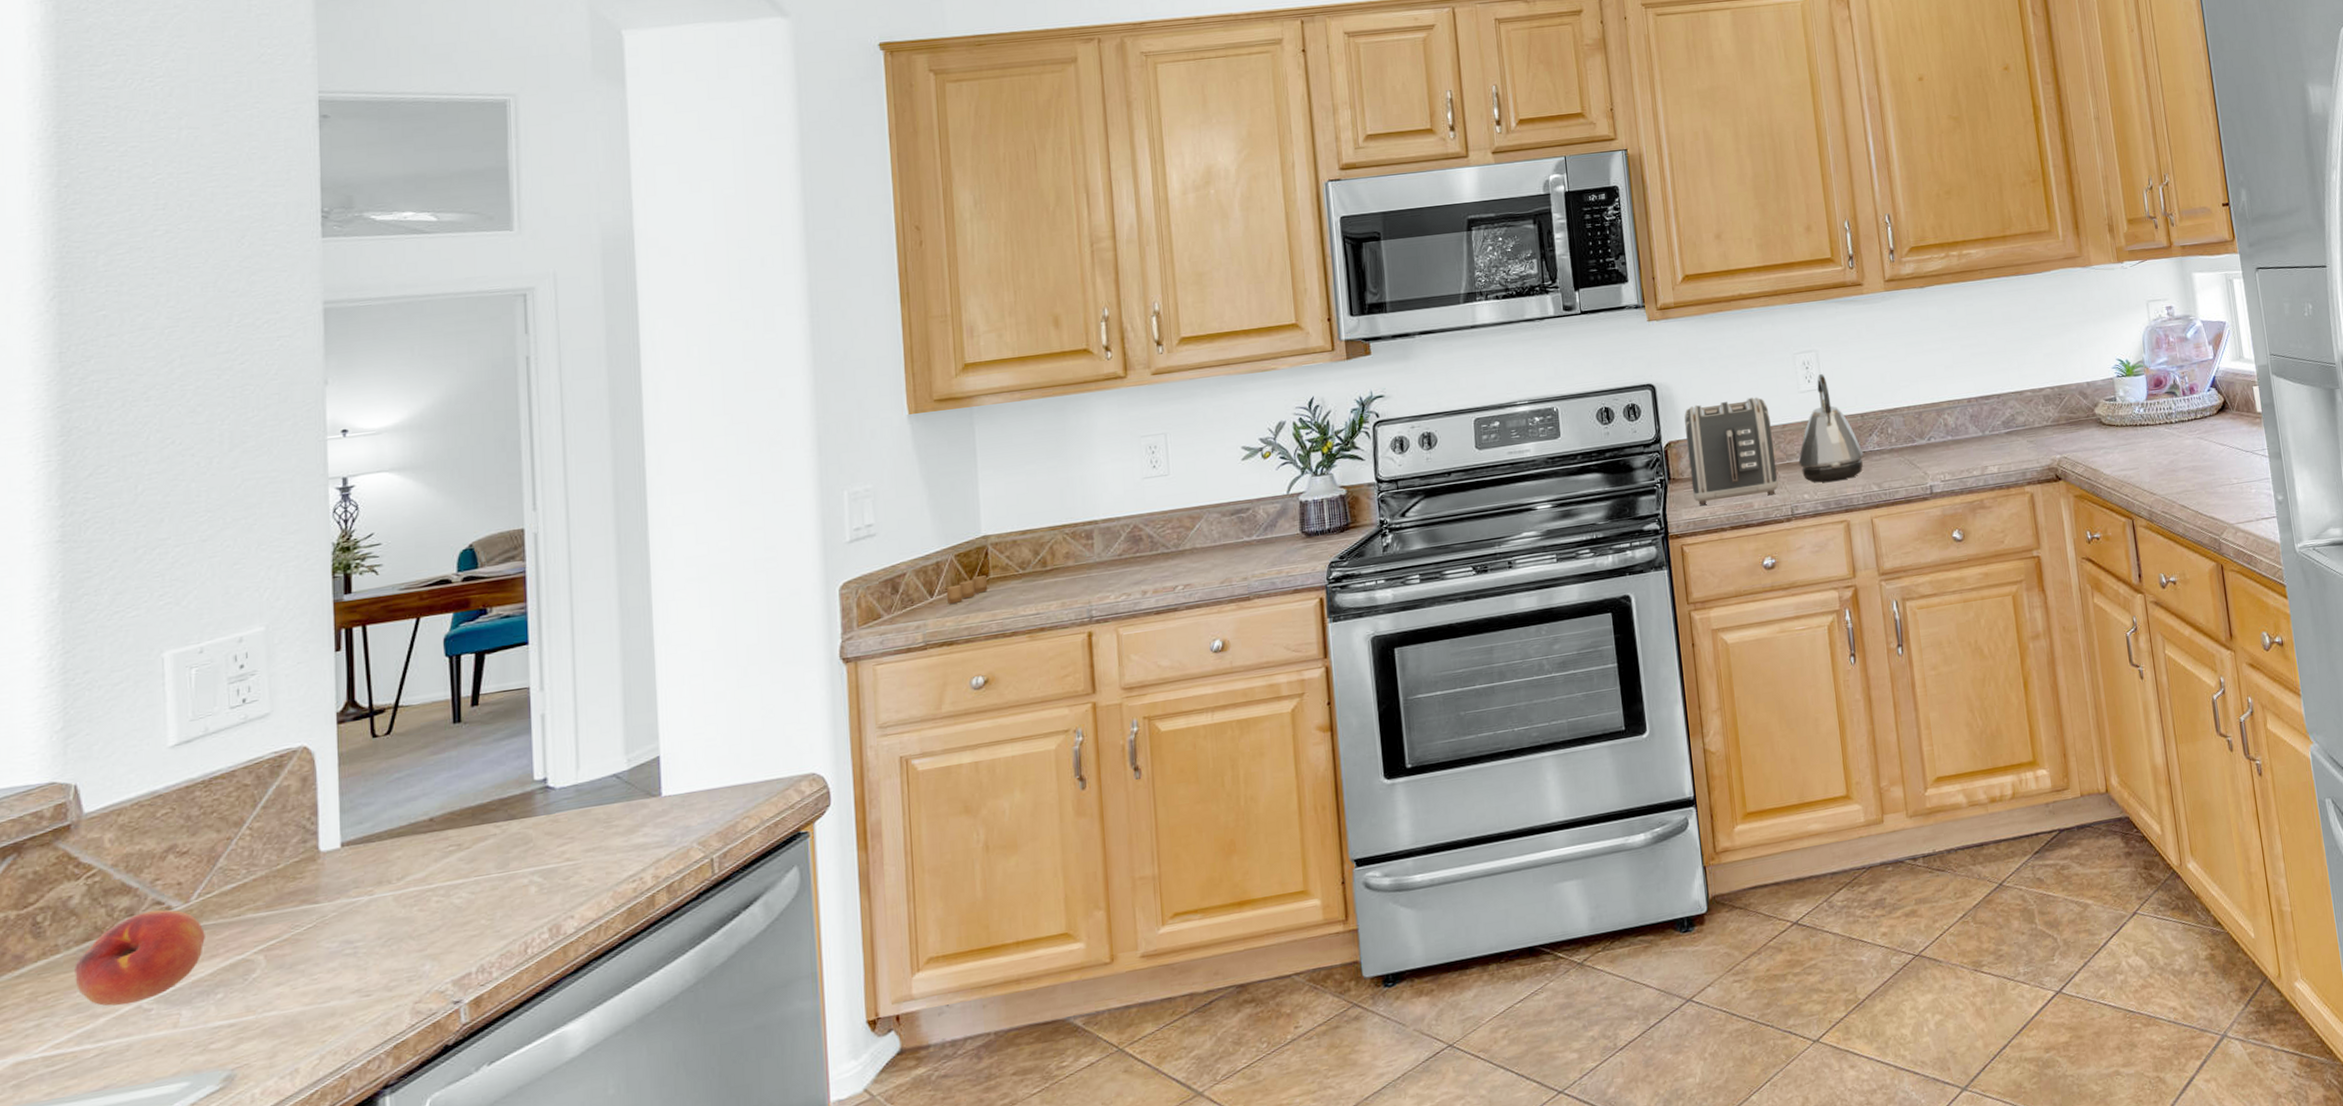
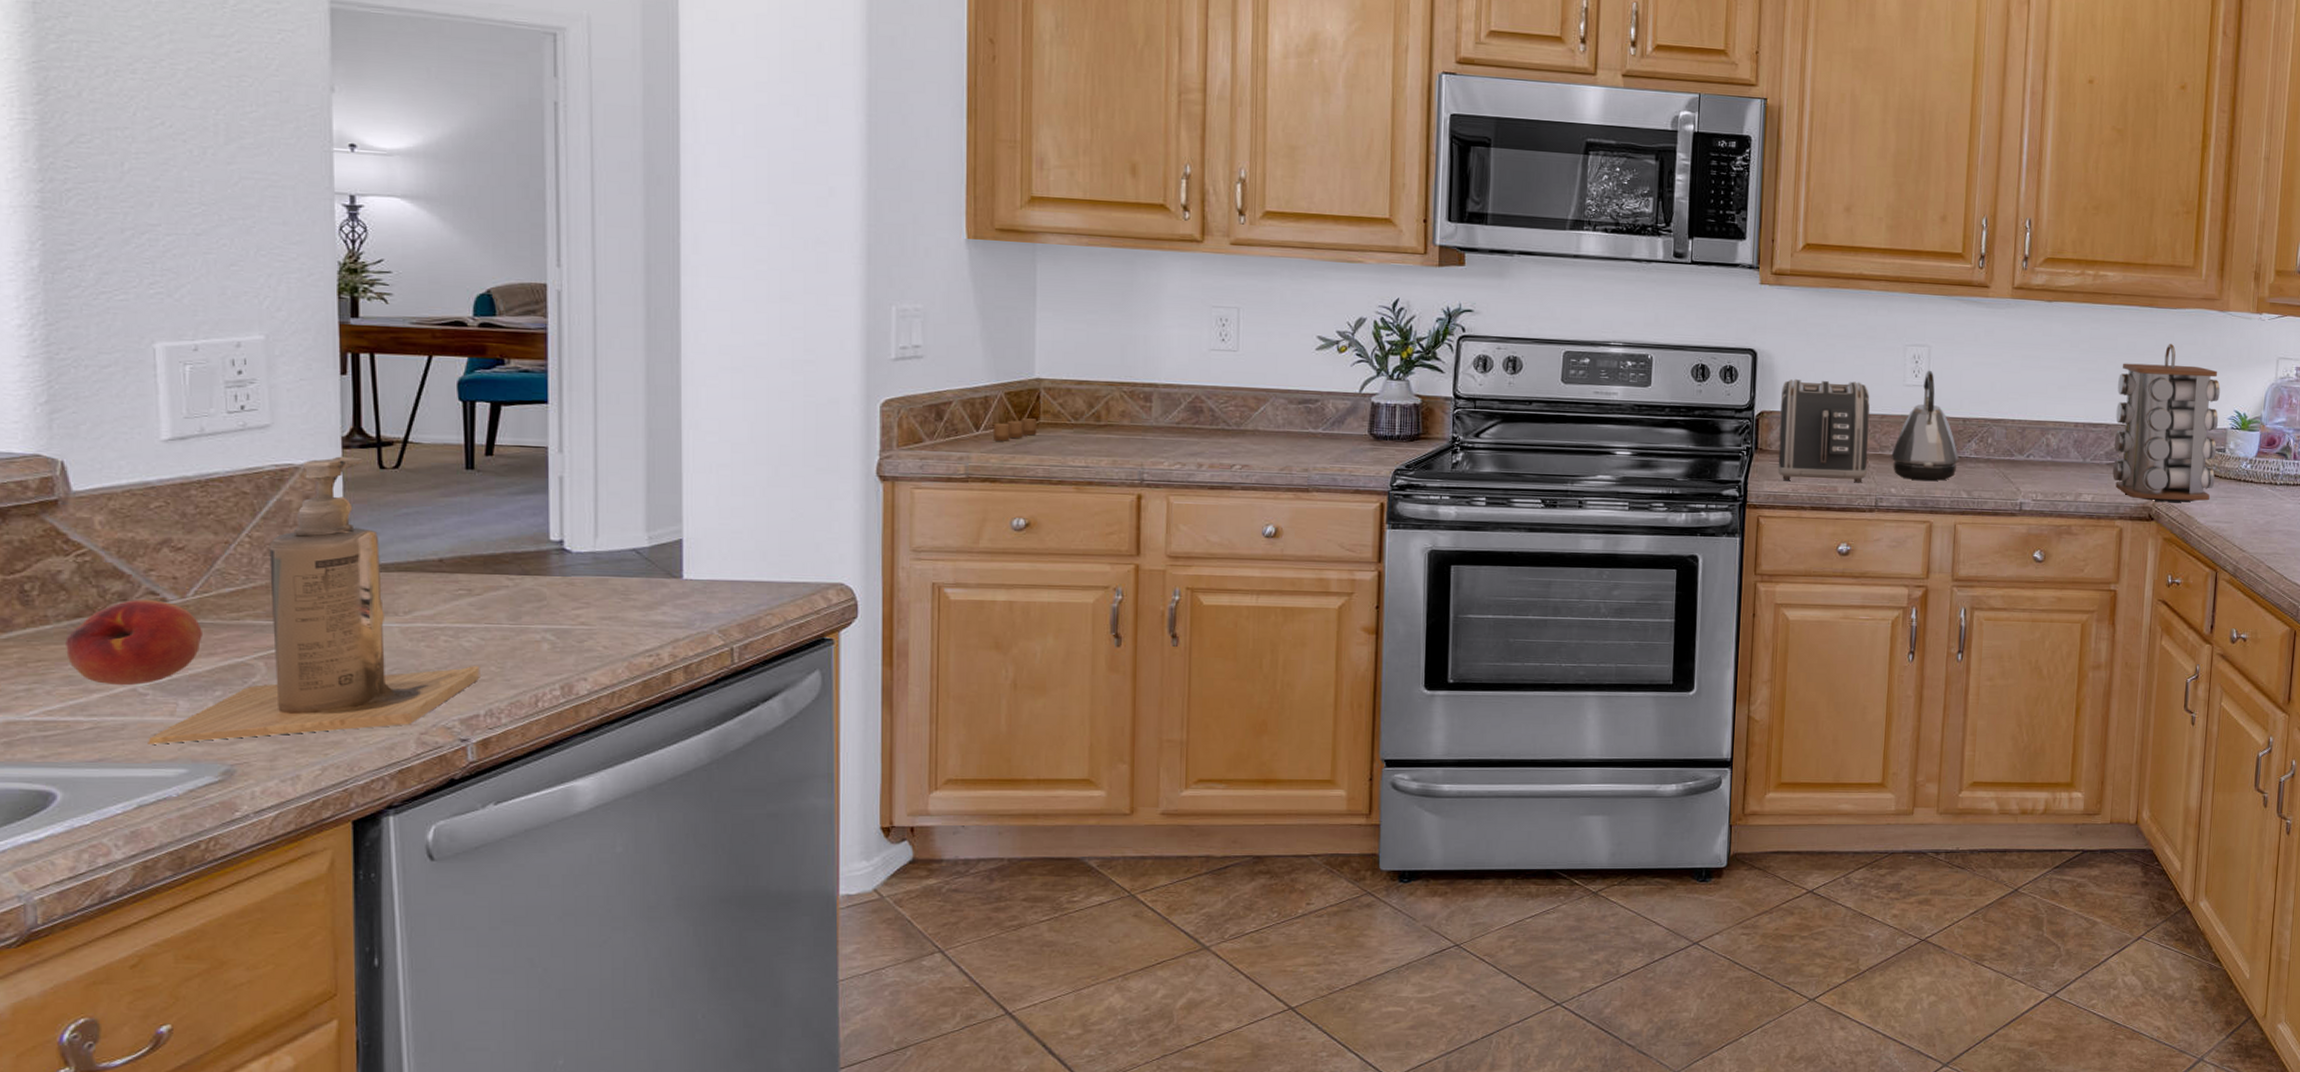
soap dispenser: none [151,730,473,1062] -> present [148,456,482,744]
spice rack: none [2000,306,2112,462] -> present [2112,344,2220,502]

